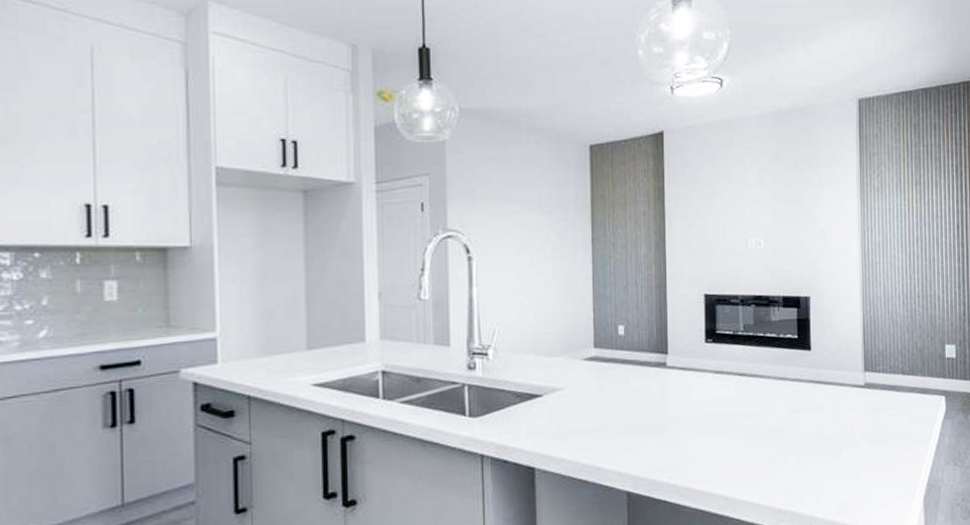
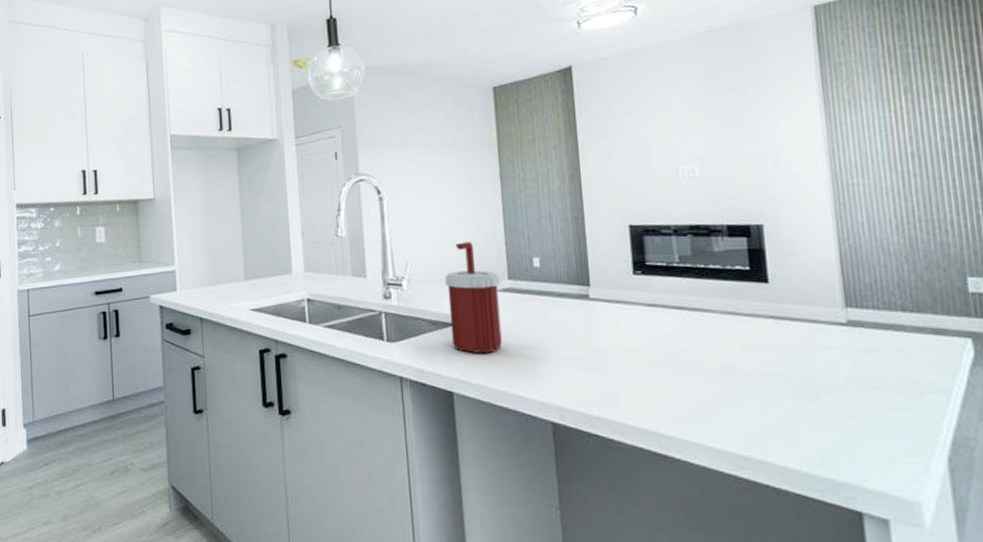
soap dispenser: none [532,308,586,426] -> present [444,242,502,354]

